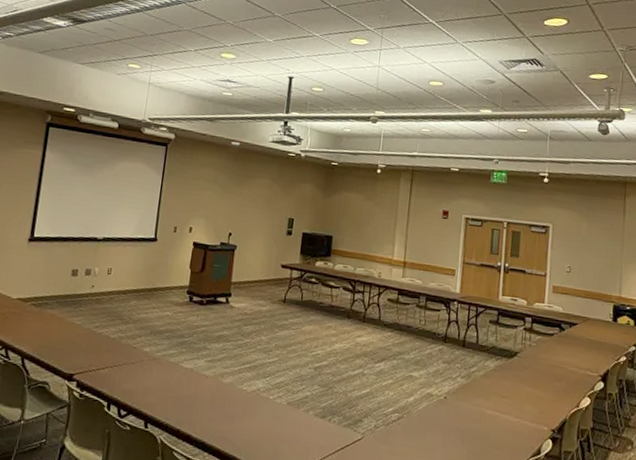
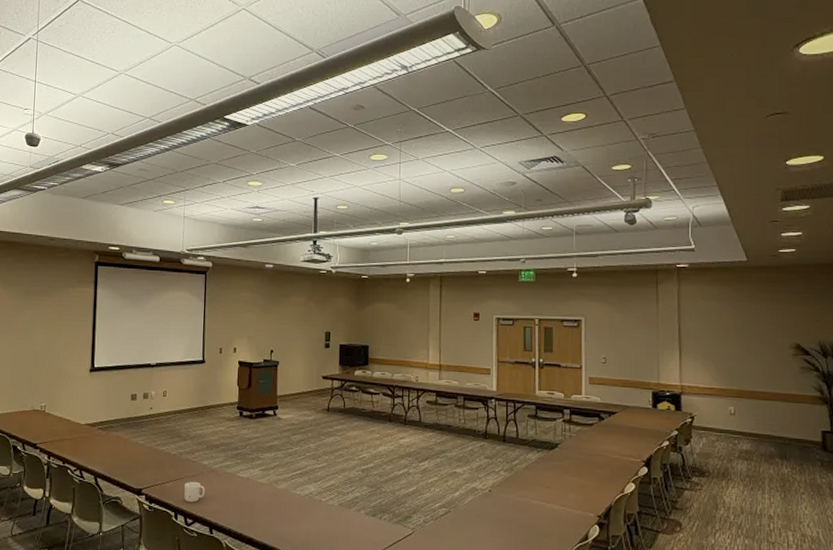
mug: none [120,369,144,393] -> present [183,481,205,503]

